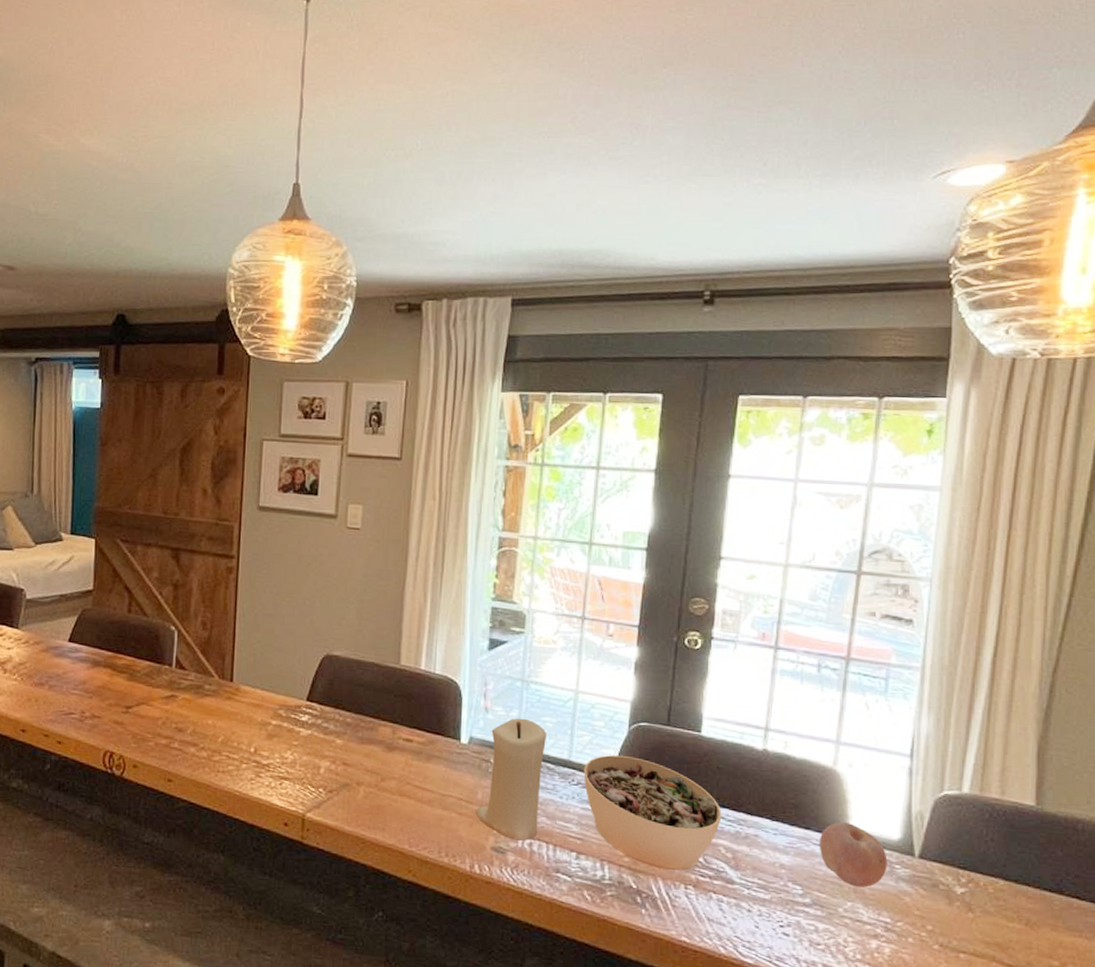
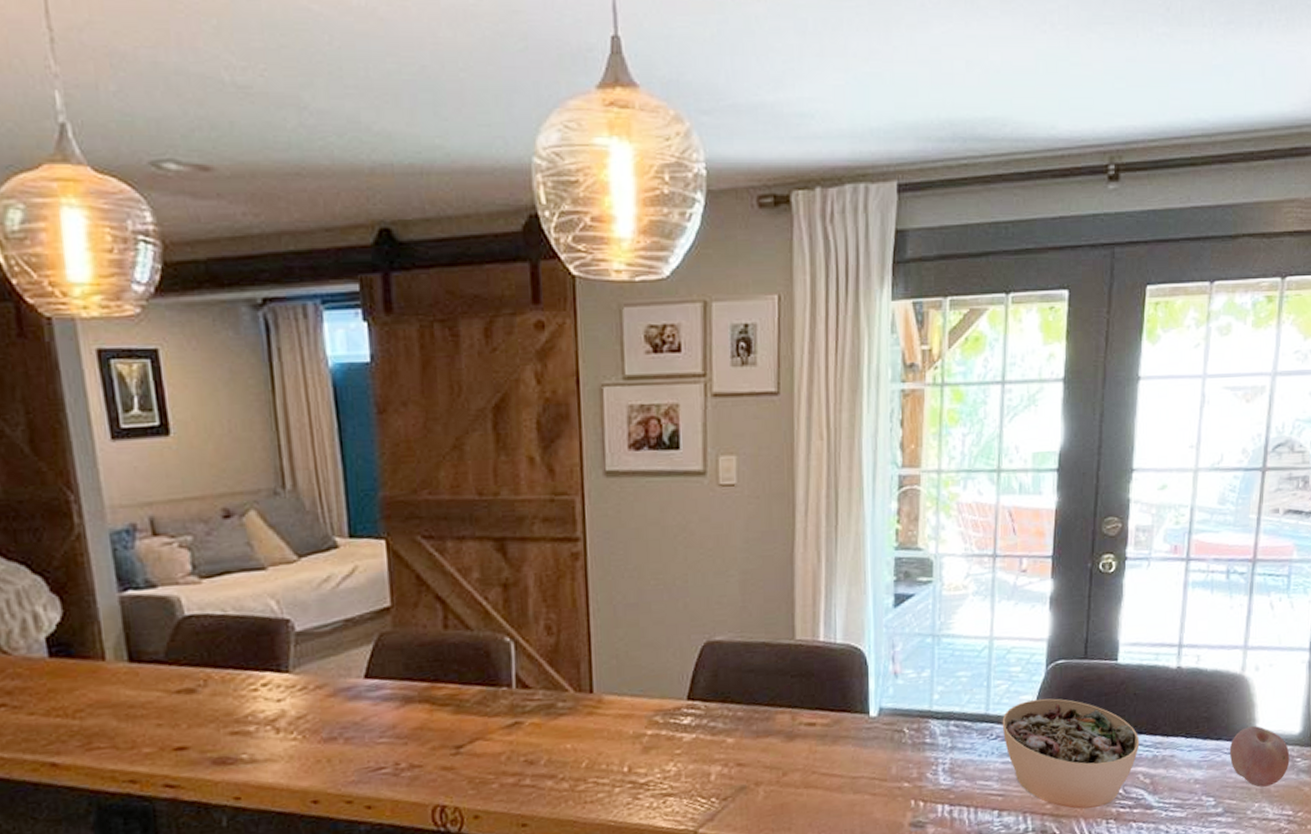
candle: present [475,718,548,842] -> none [890,677,963,812]

